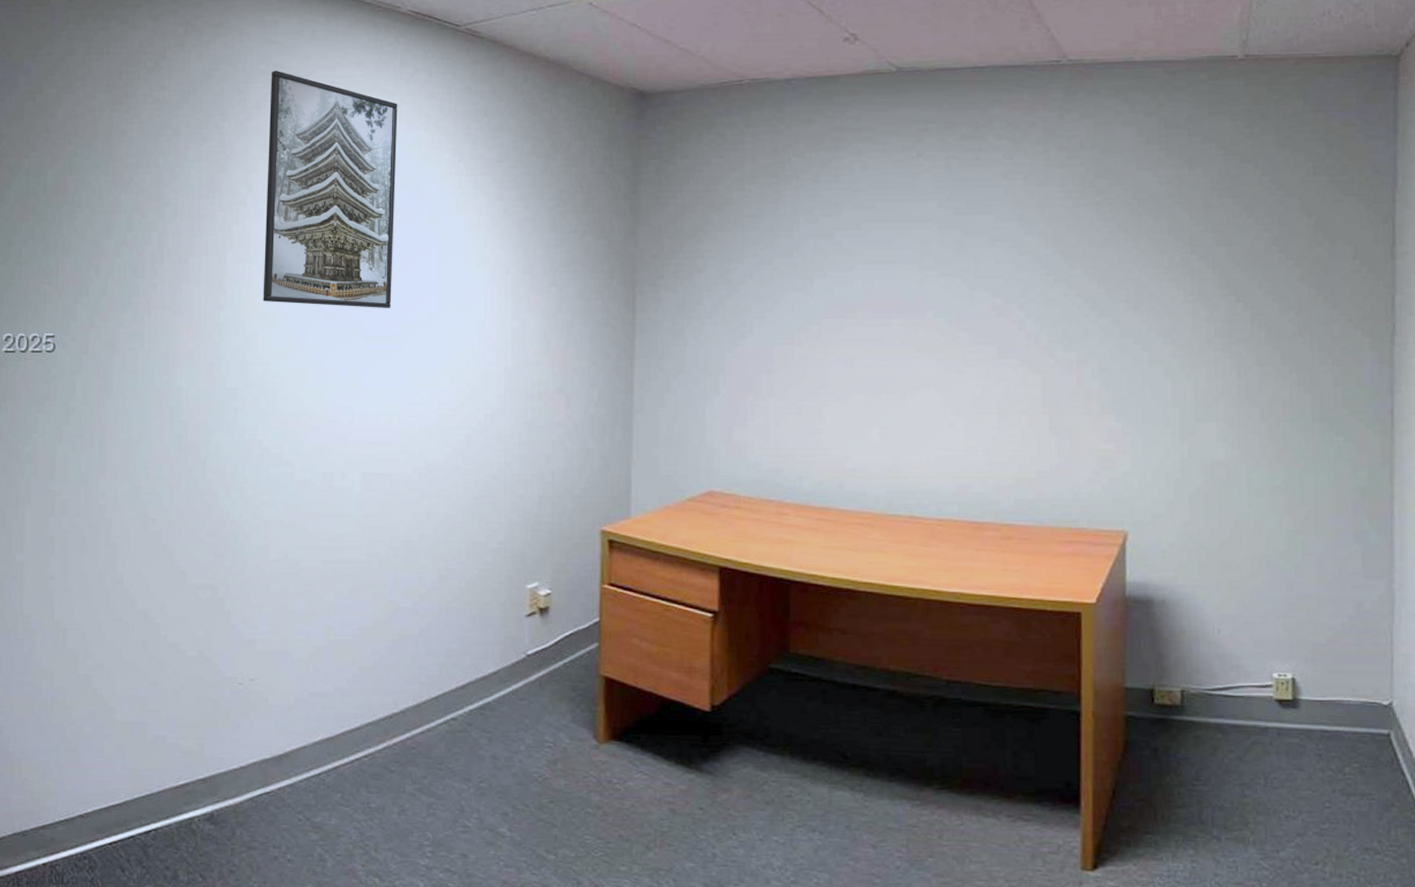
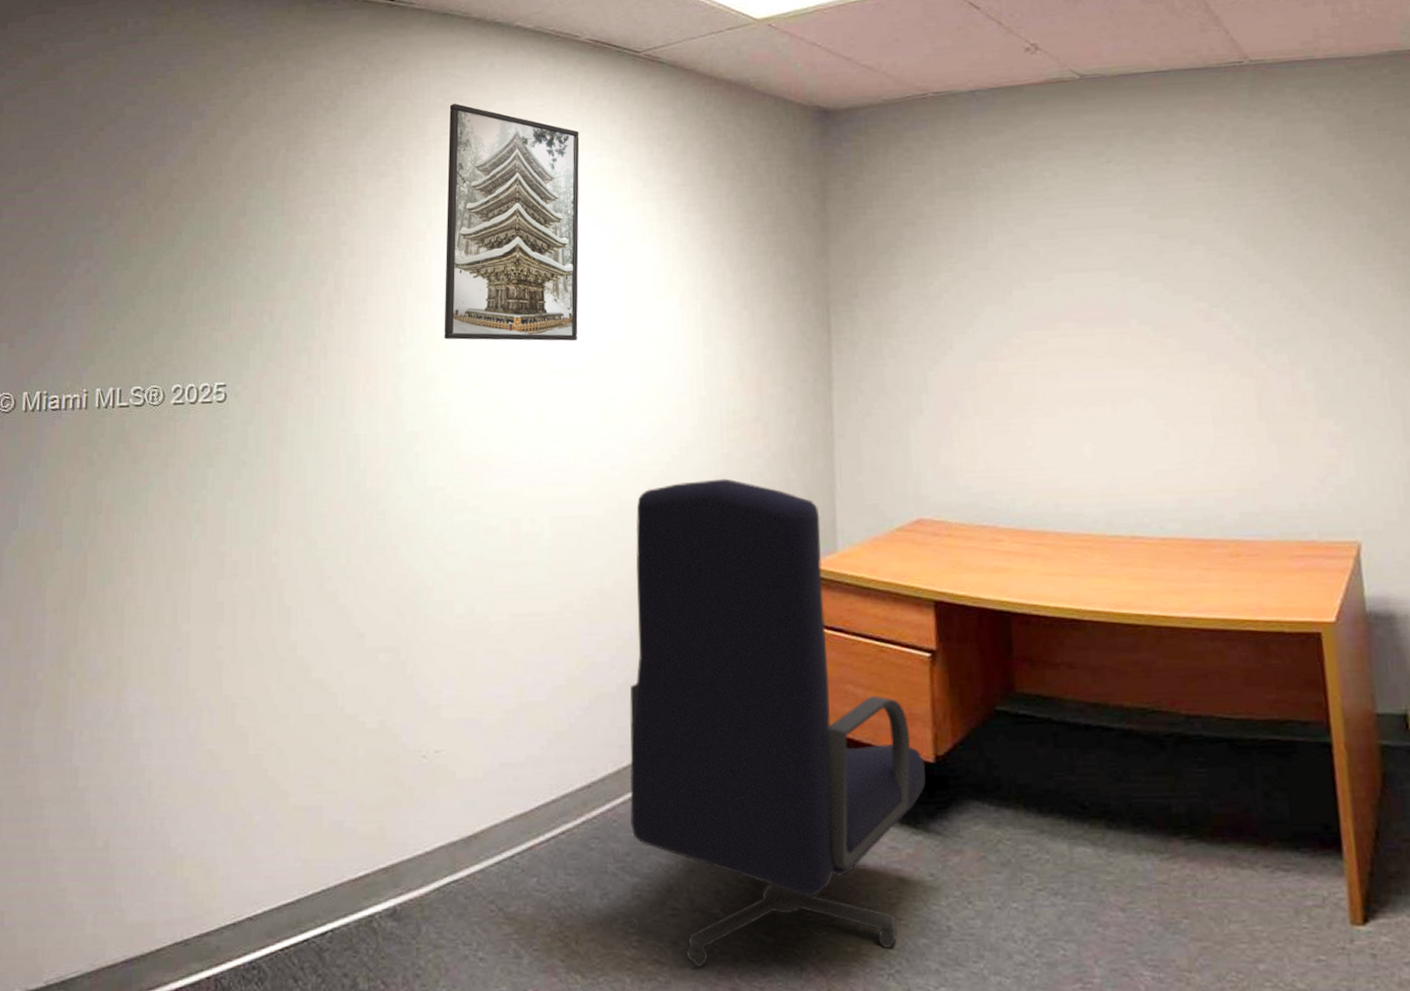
office chair: none [427,445,701,877] -> present [629,478,926,967]

